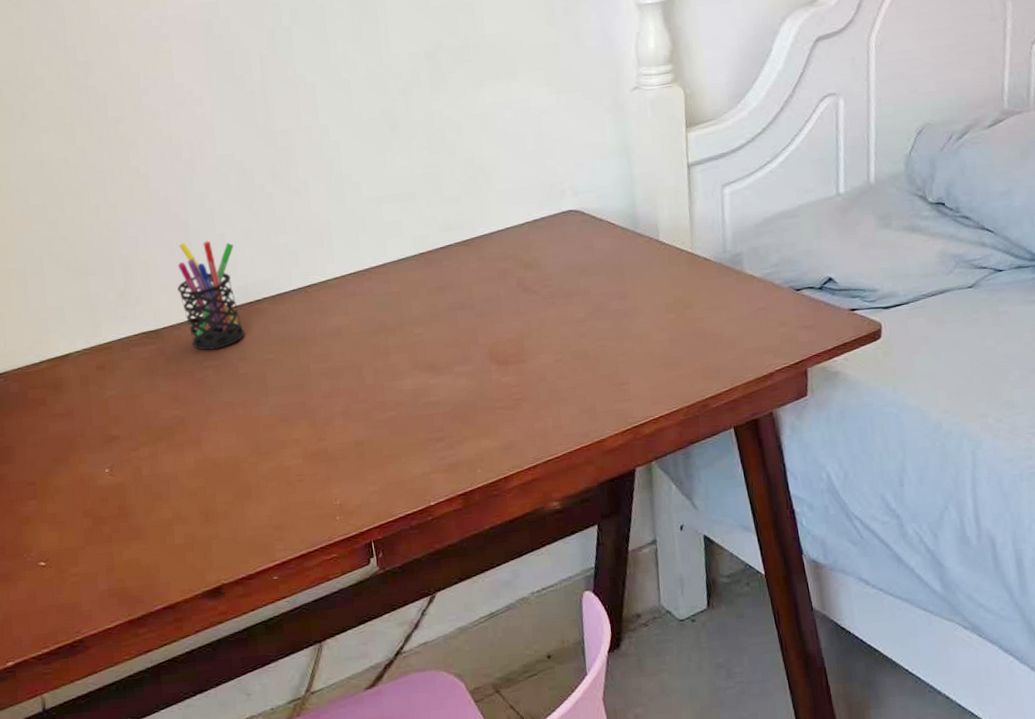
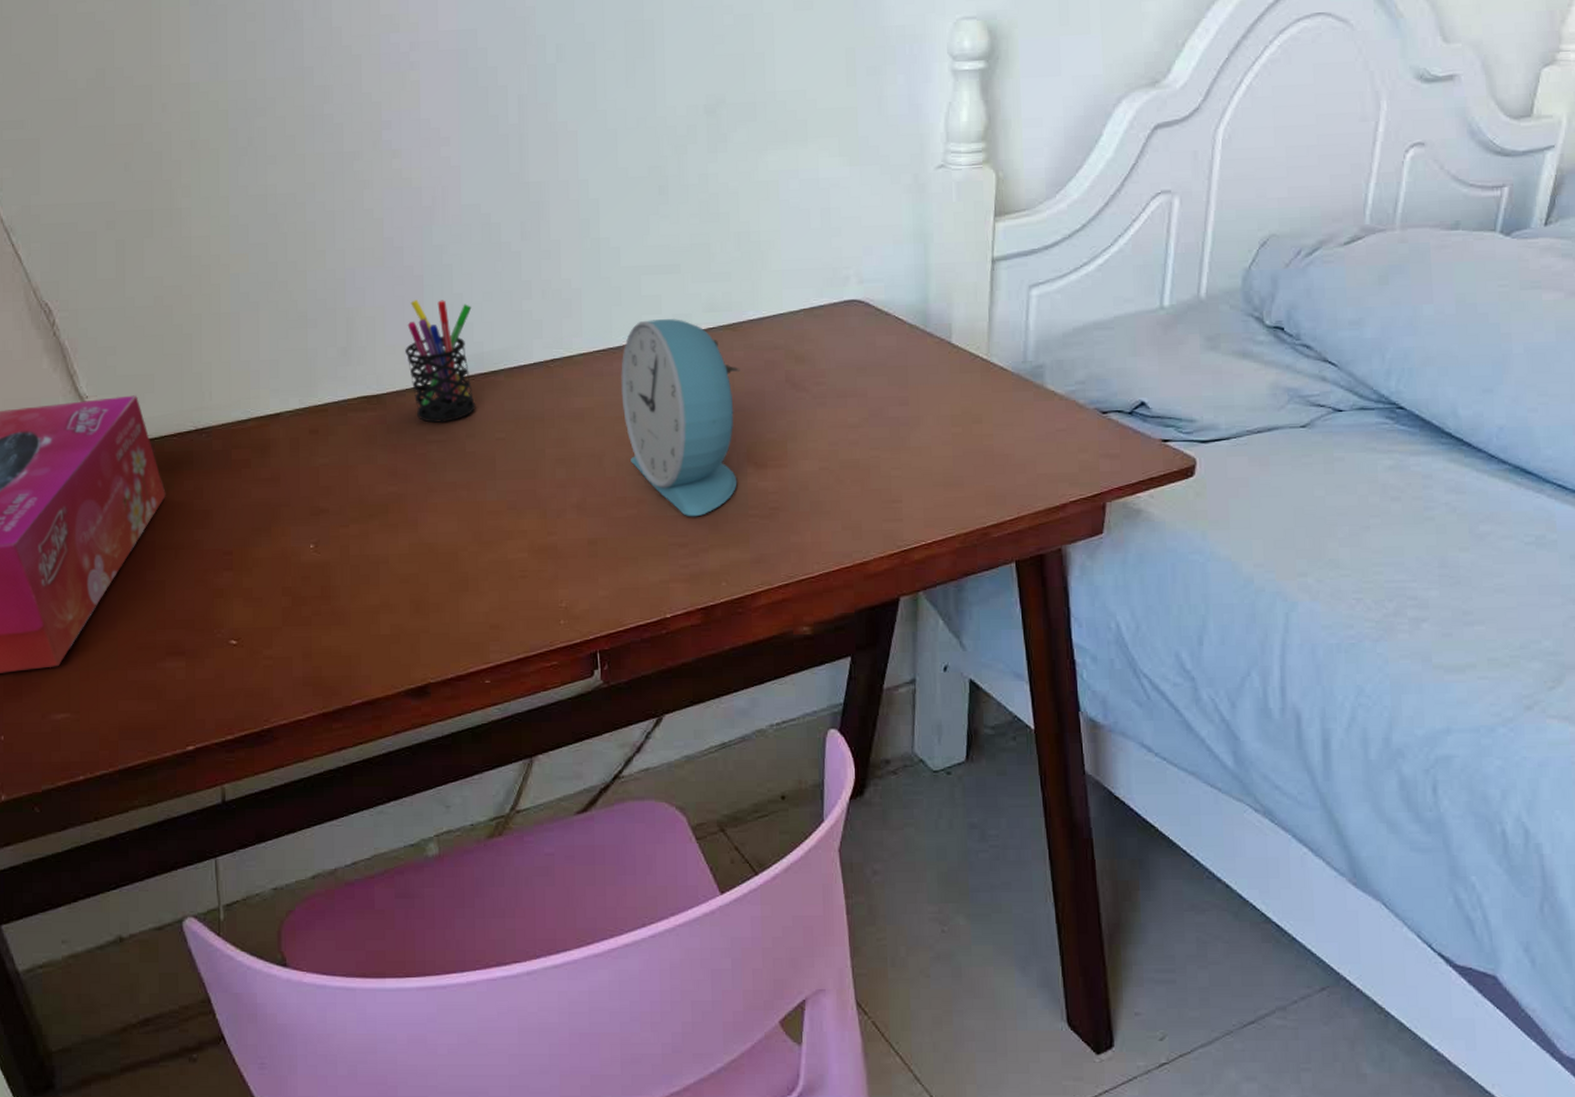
alarm clock: none [371,240,483,414] -> present [621,319,740,517]

